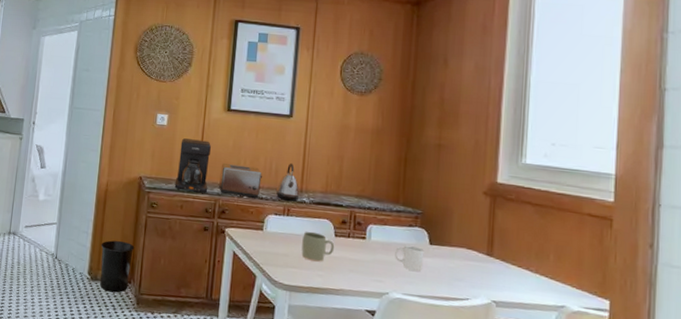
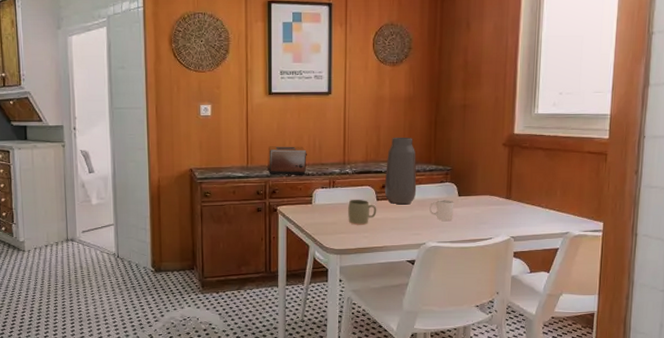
waste bin: present [100,240,135,293] -> none [160,233,194,280]
coffee maker: present [174,138,211,193] -> none [225,126,257,177]
kettle: present [275,162,300,201] -> none [320,138,343,174]
vase: none [344,169,383,246] -> present [384,137,417,205]

